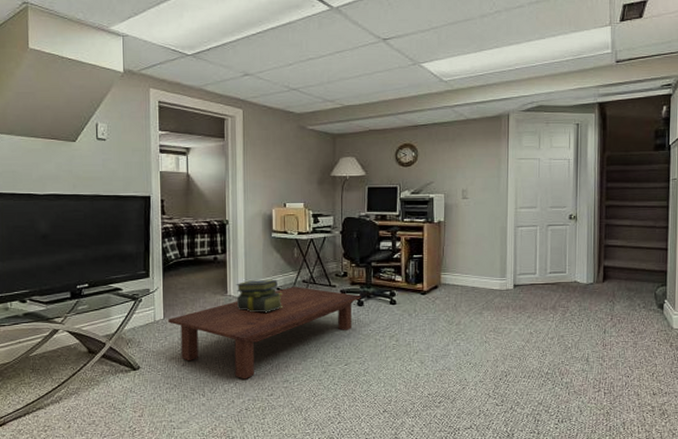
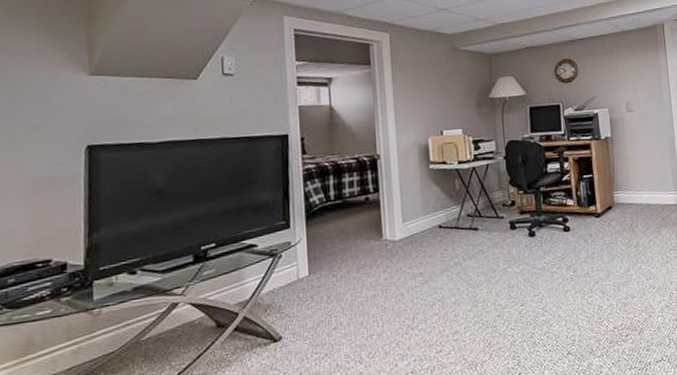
coffee table: present [168,286,361,379] -> none [314,221,532,337]
stack of books: present [236,280,282,313] -> none [392,217,447,257]

